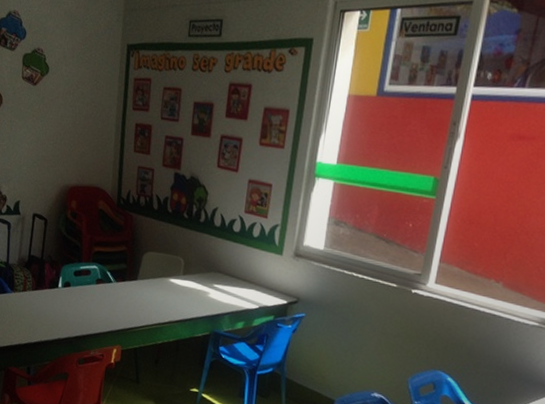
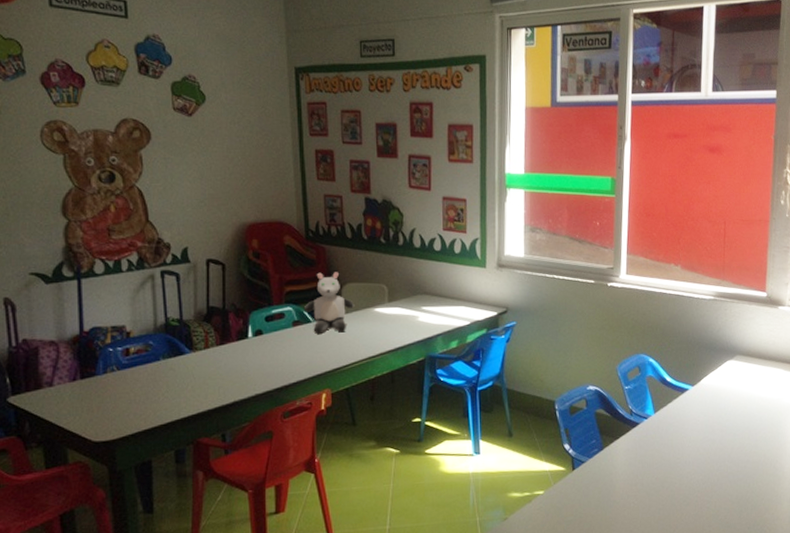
stuffed animal: none [108,238,152,297] -> present [305,272,355,334]

